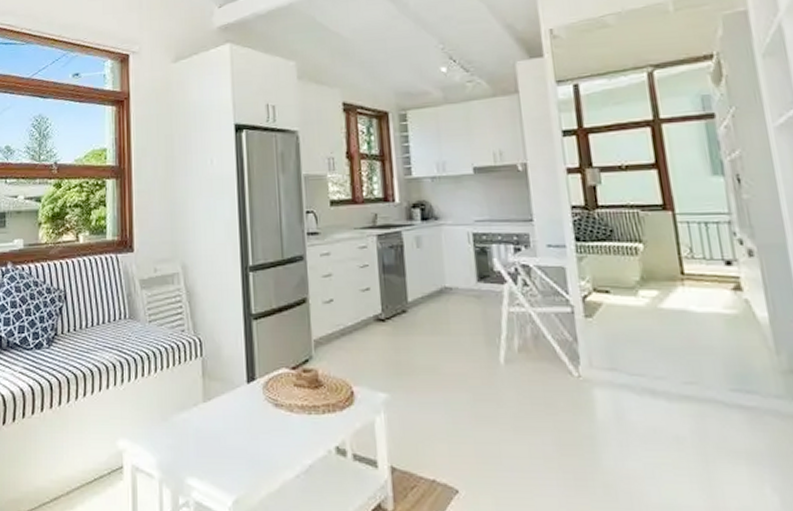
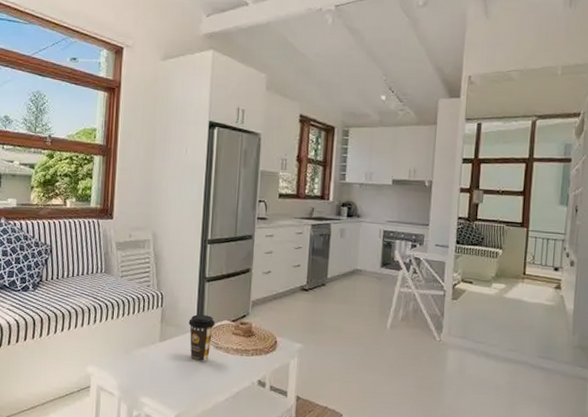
coffee cup: none [237,363,271,426] -> present [188,314,215,362]

